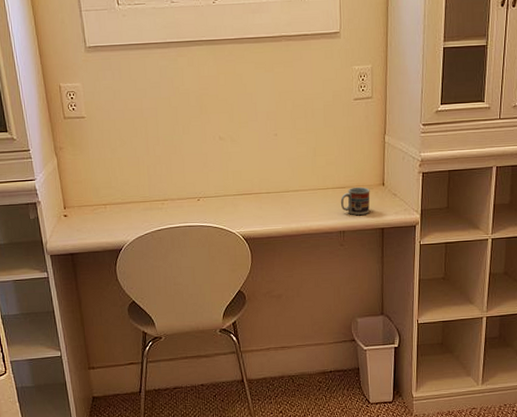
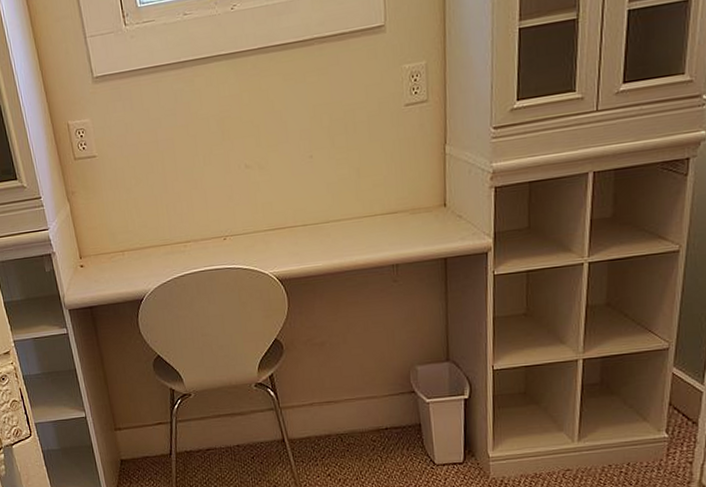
cup: present [340,186,370,216] -> none [391,210,429,245]

